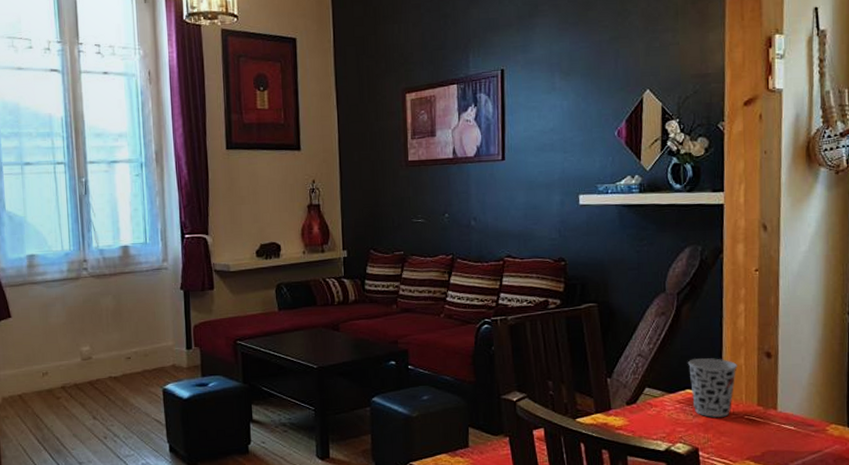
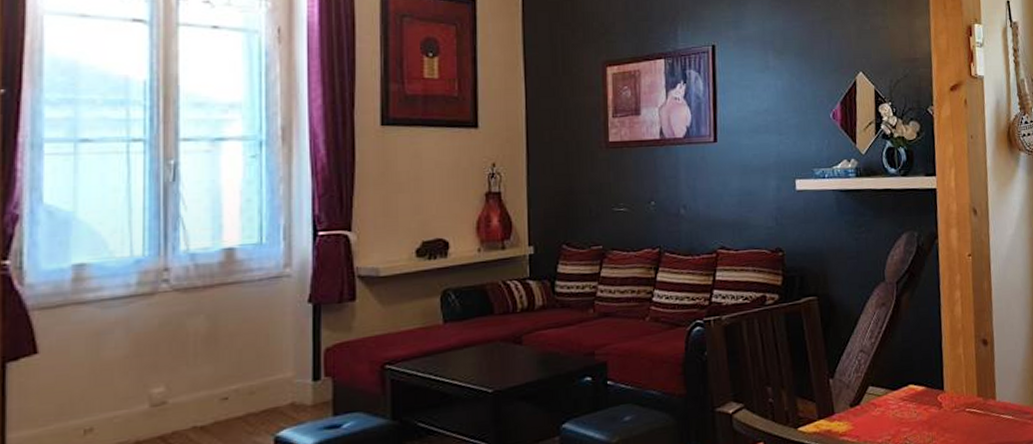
cup: present [687,358,737,417] -> none [909,349,957,414]

